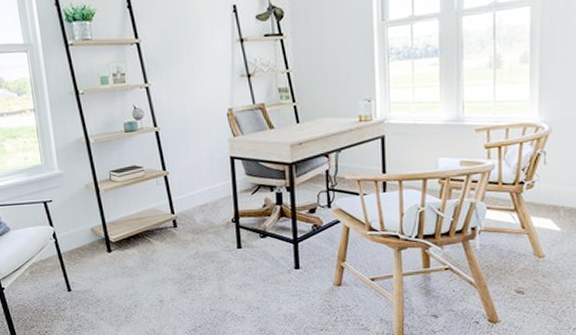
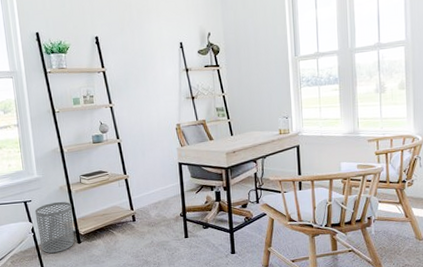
waste bin: none [56,202,104,264] -> present [35,201,75,254]

